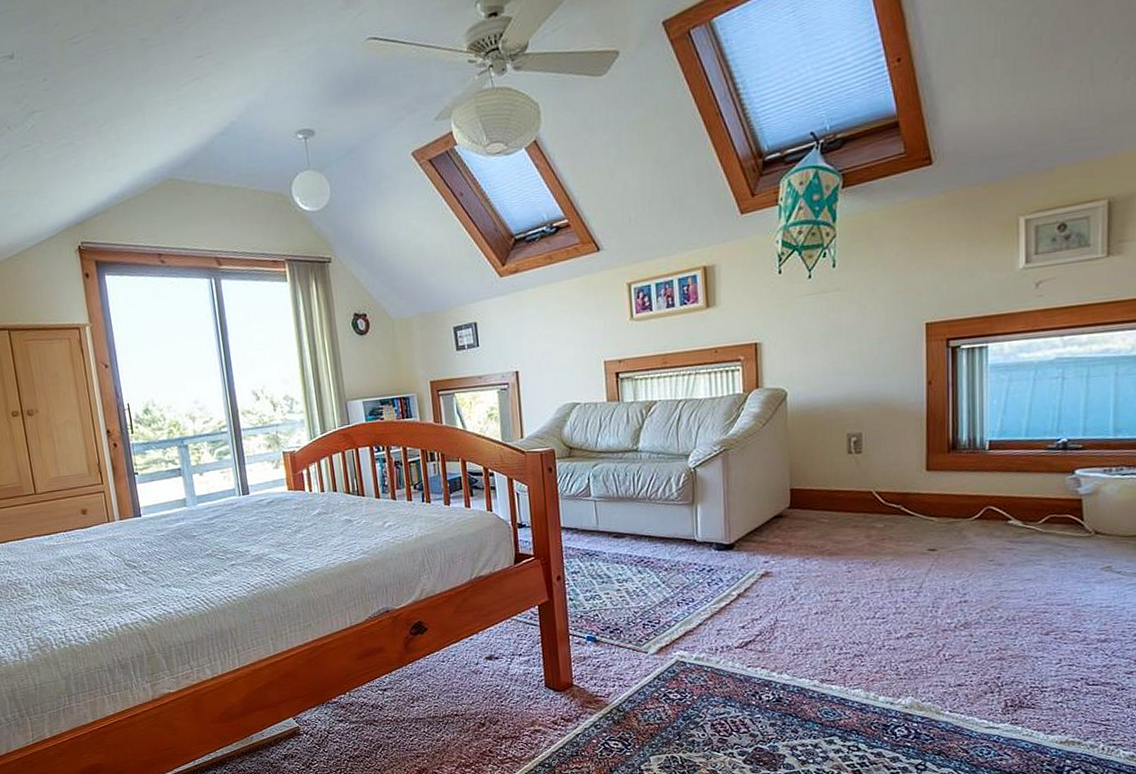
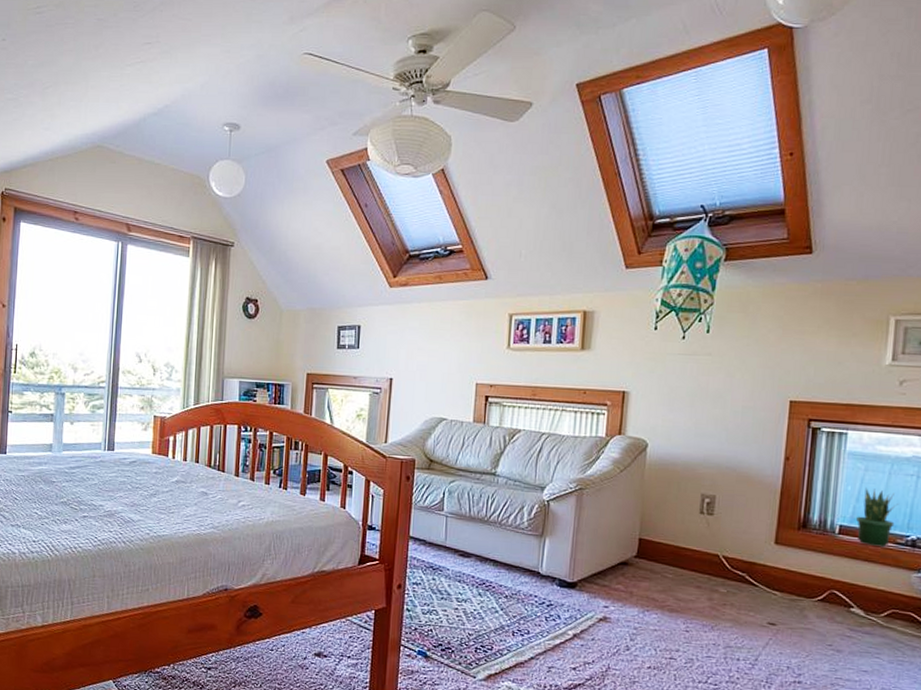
planter: none [1006,398,1047,457] -> present [856,488,899,548]

